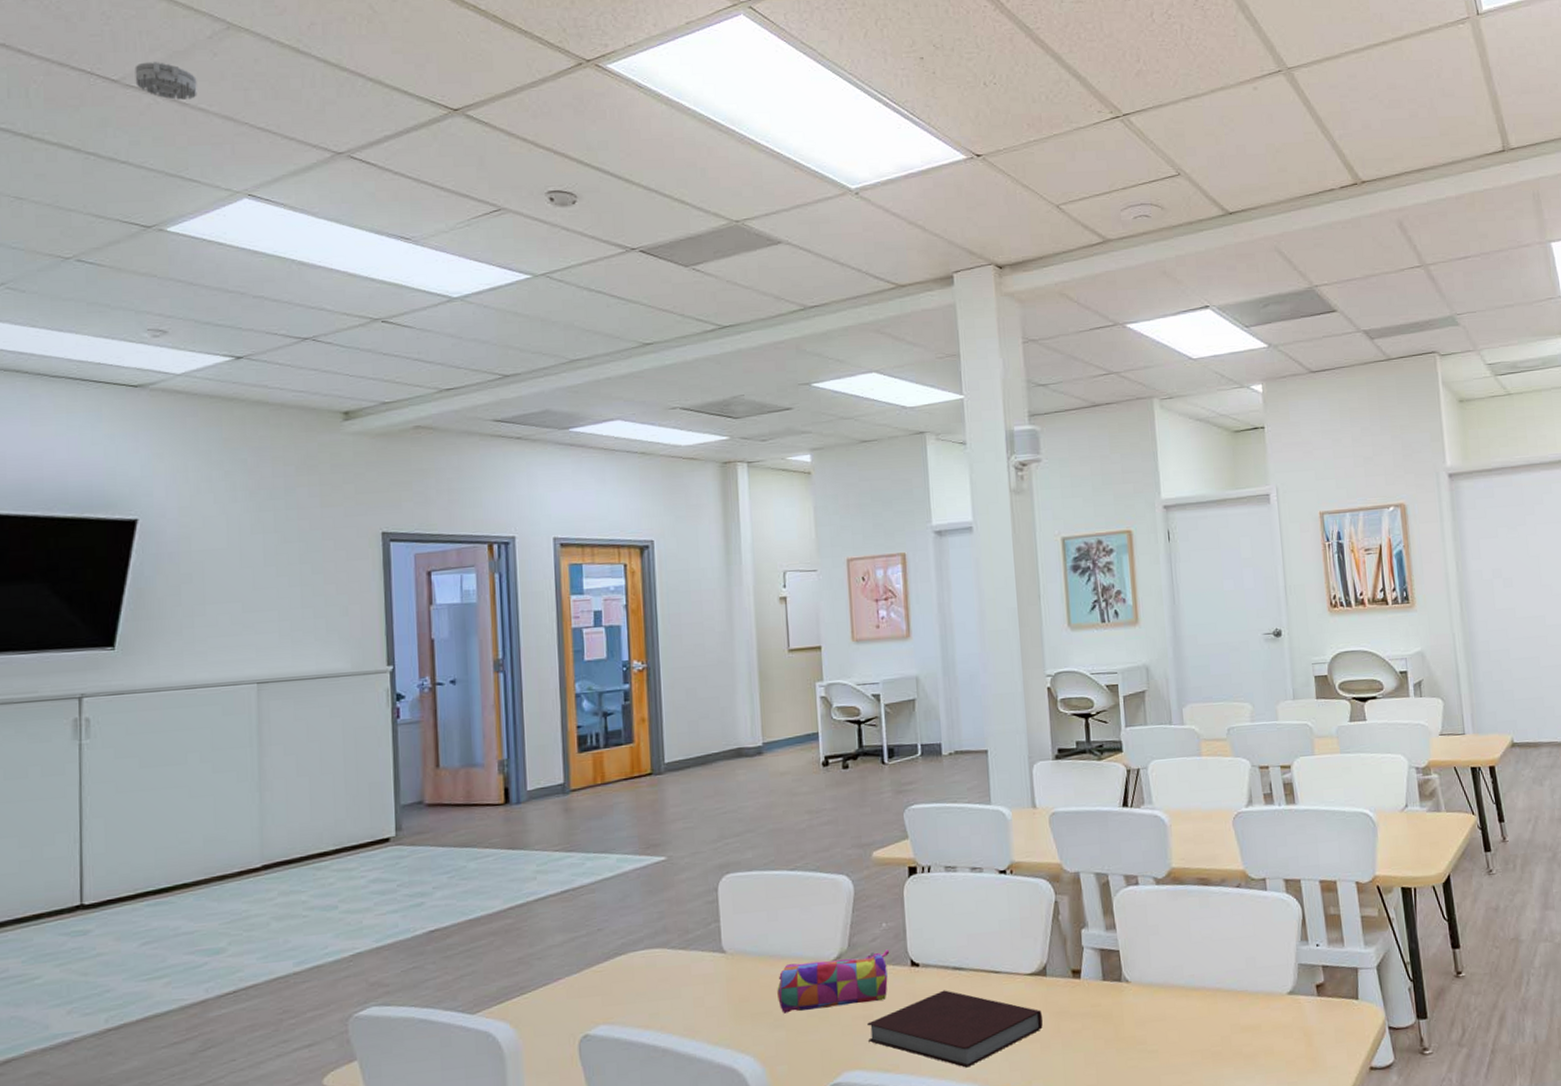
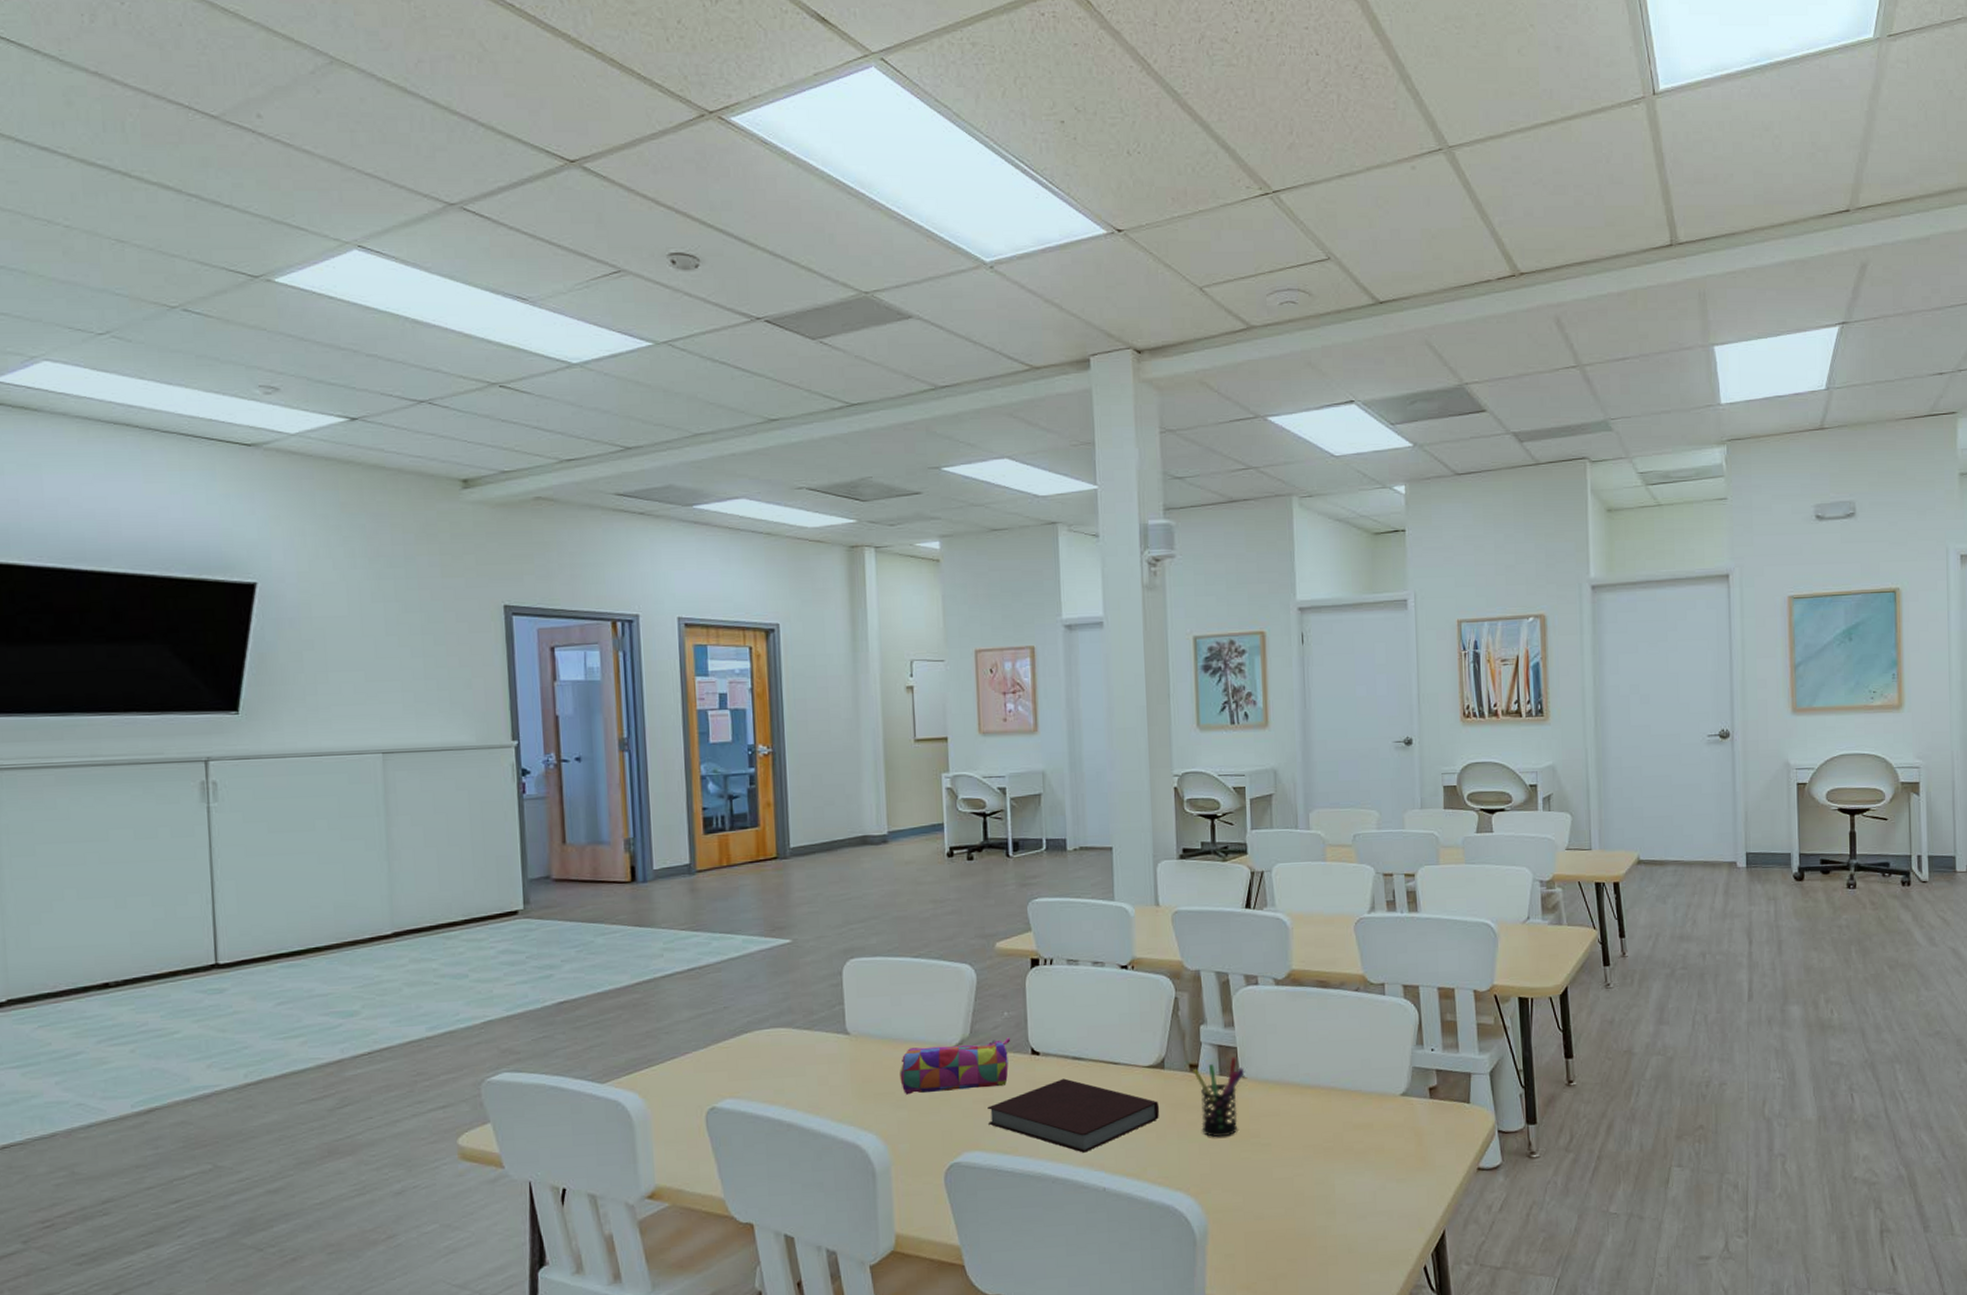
smoke detector: present [135,62,197,100] -> none [234,98,301,140]
pen holder: none [1075,960,1128,1047] -> present [1192,1056,1245,1138]

